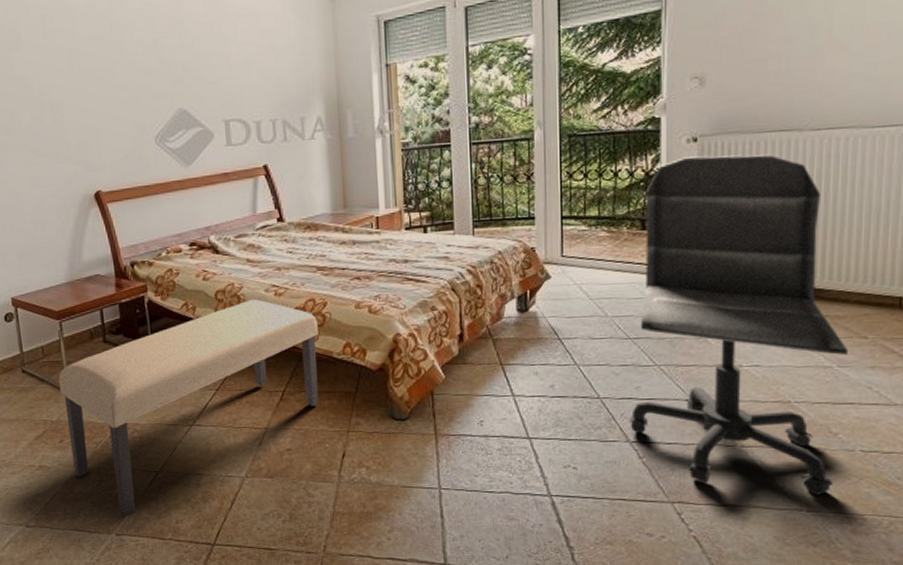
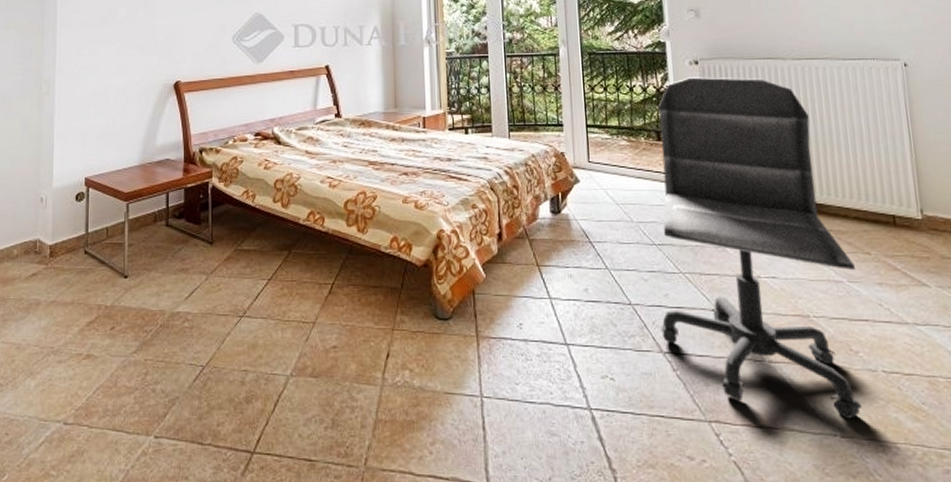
bench: present [58,299,319,517] -> none [118,190,368,417]

